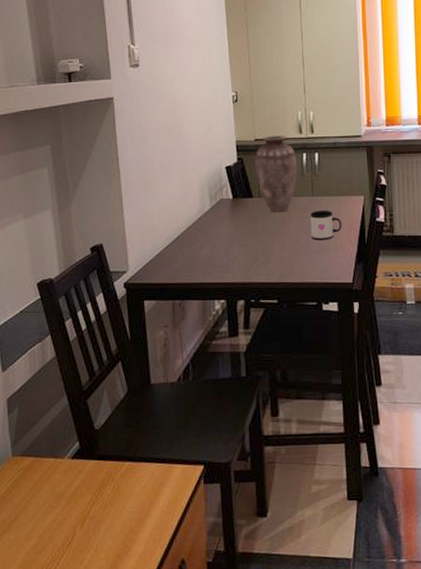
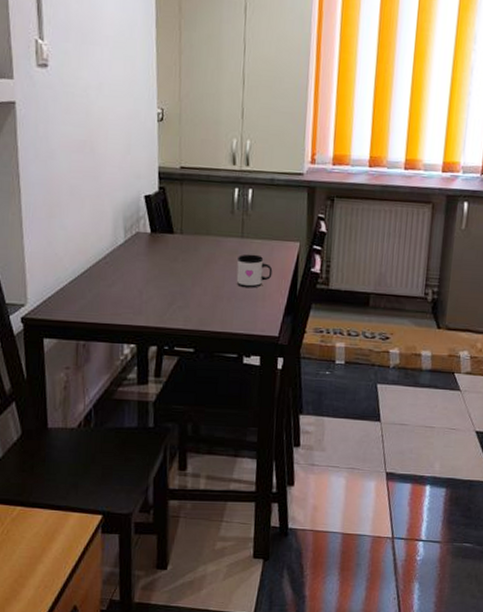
vase: present [255,135,297,213] -> none [178,164,227,254]

